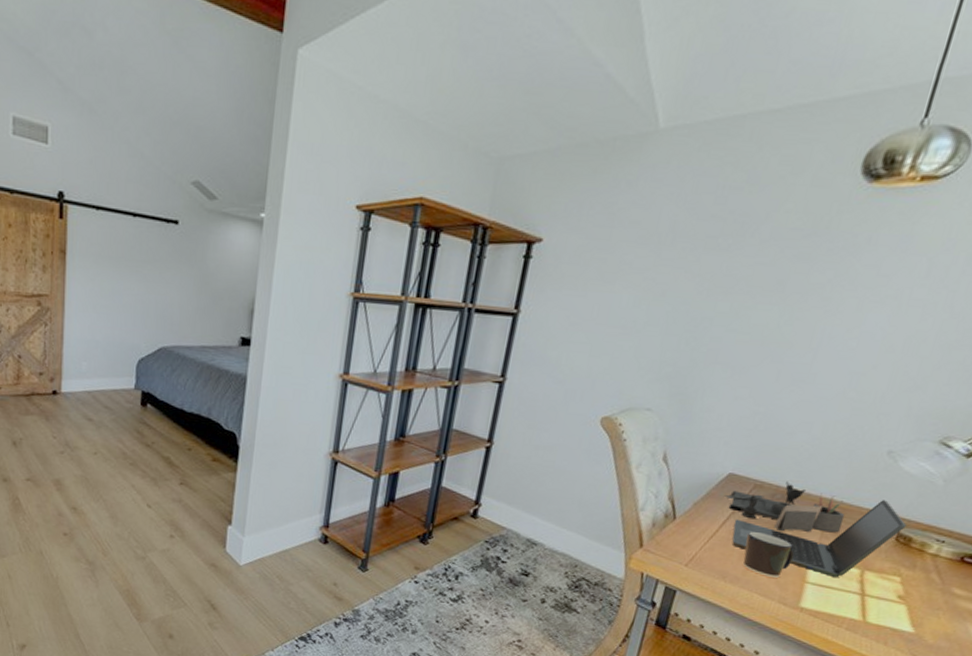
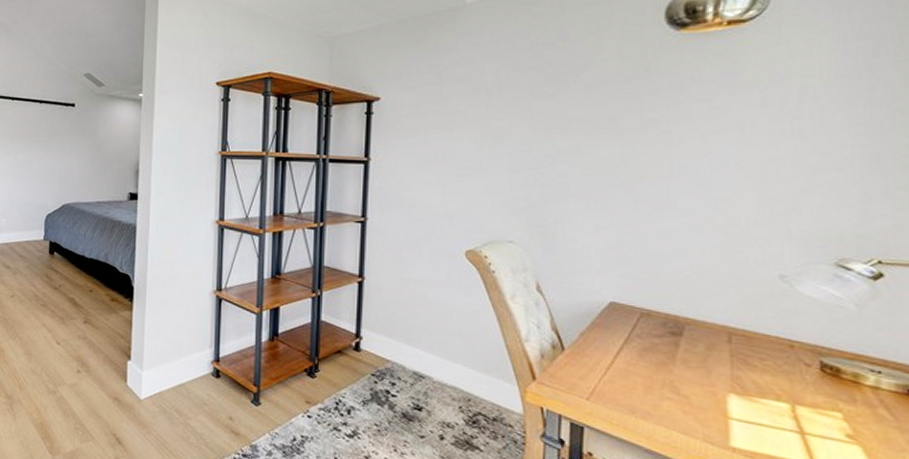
desk organizer: present [724,481,845,533] -> none [611,308,753,363]
laptop: present [732,500,907,578] -> none [629,327,828,414]
mug: present [742,530,794,579] -> none [646,361,706,415]

